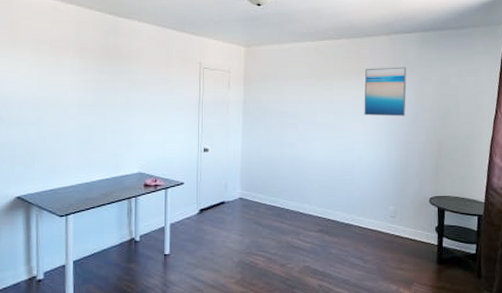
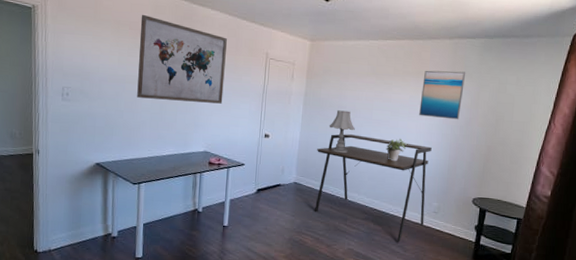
wall art: none [61,31,157,120] -> present [137,14,227,104]
desk: none [261,141,382,253] -> present [315,134,432,242]
table lamp: none [271,116,299,161] -> present [329,110,355,153]
potted plant: none [333,141,355,165] -> present [385,139,407,161]

